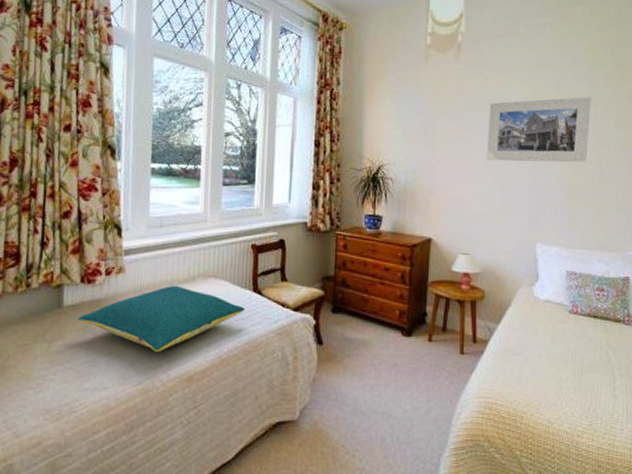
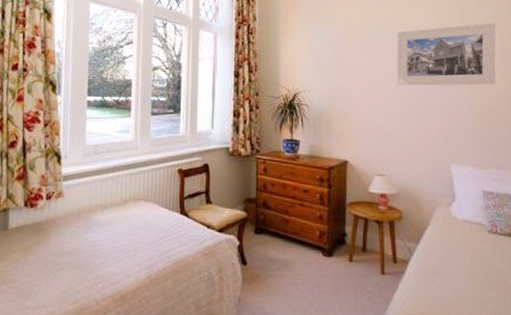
pillow: present [77,285,245,353] -> none [21,208,173,273]

